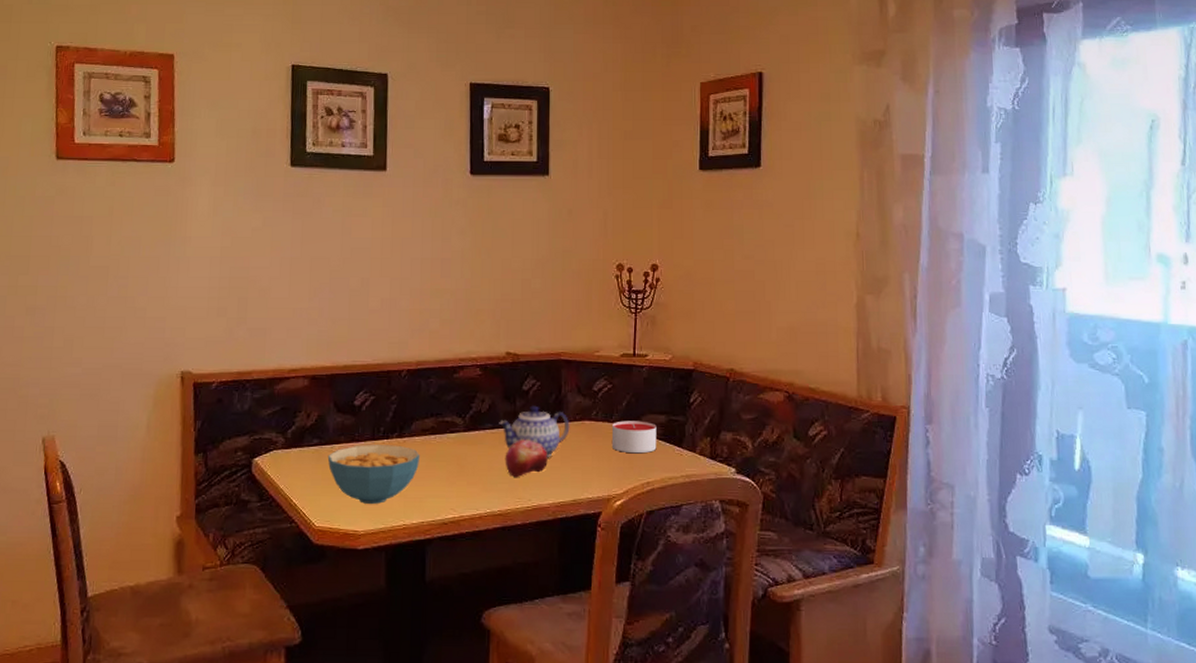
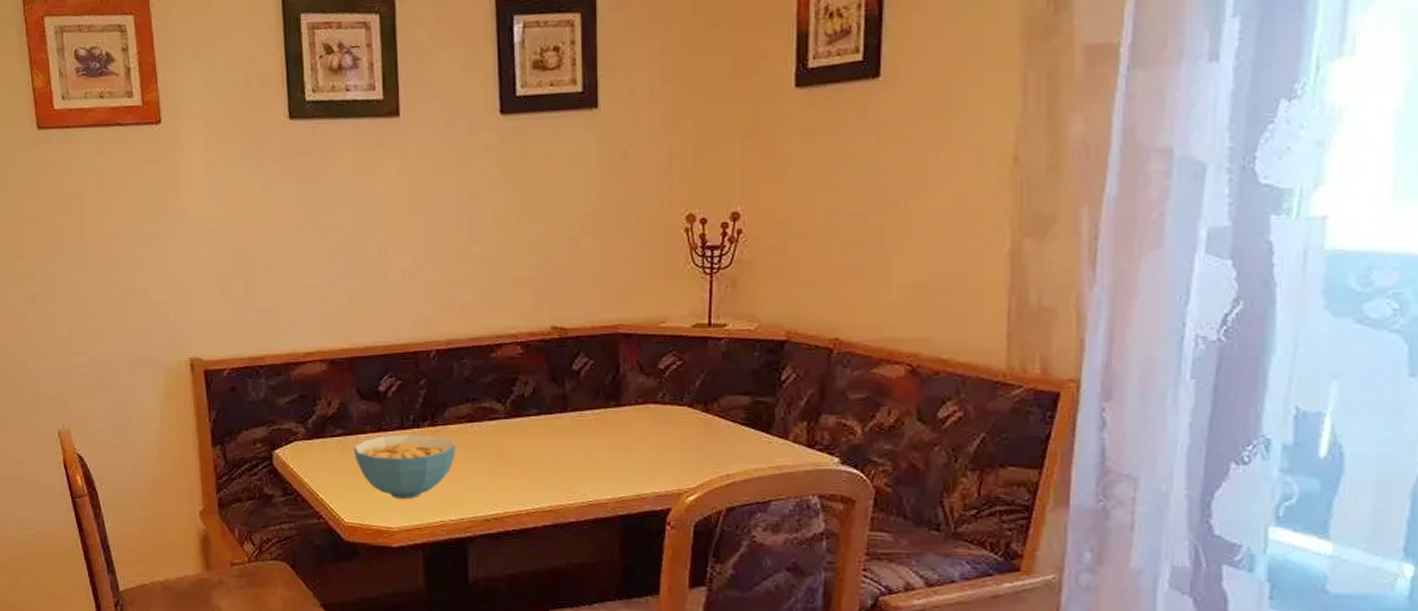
teapot: present [499,405,570,457] -> none [545,387,631,446]
fruit: present [505,439,548,478] -> none [554,427,605,470]
candle: present [611,420,657,454] -> none [682,403,739,442]

